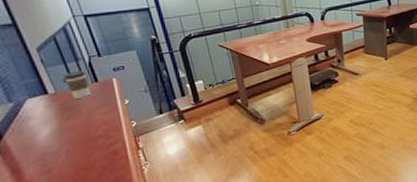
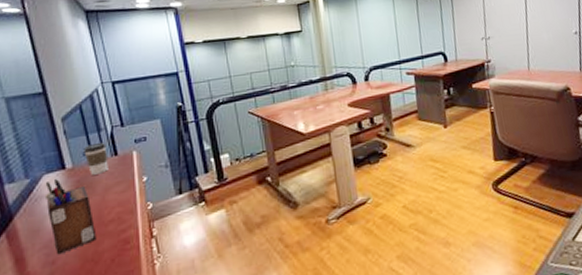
desk organizer: none [29,103,87,166] -> present [44,179,97,255]

